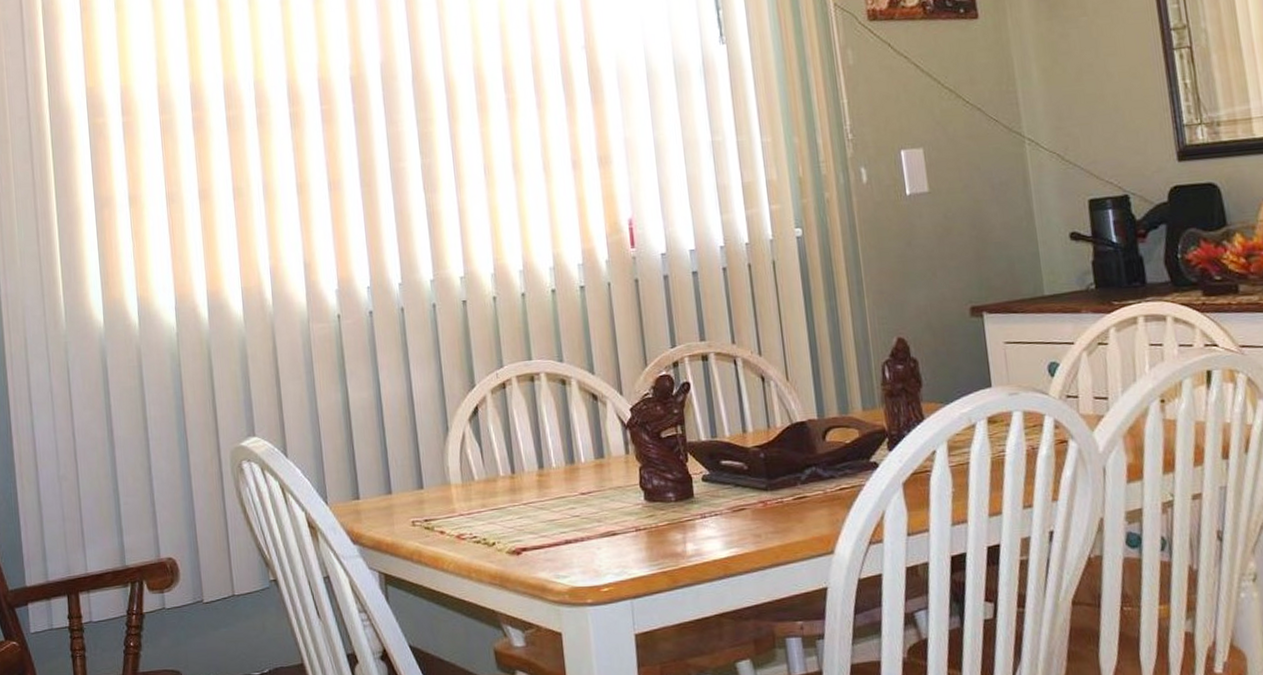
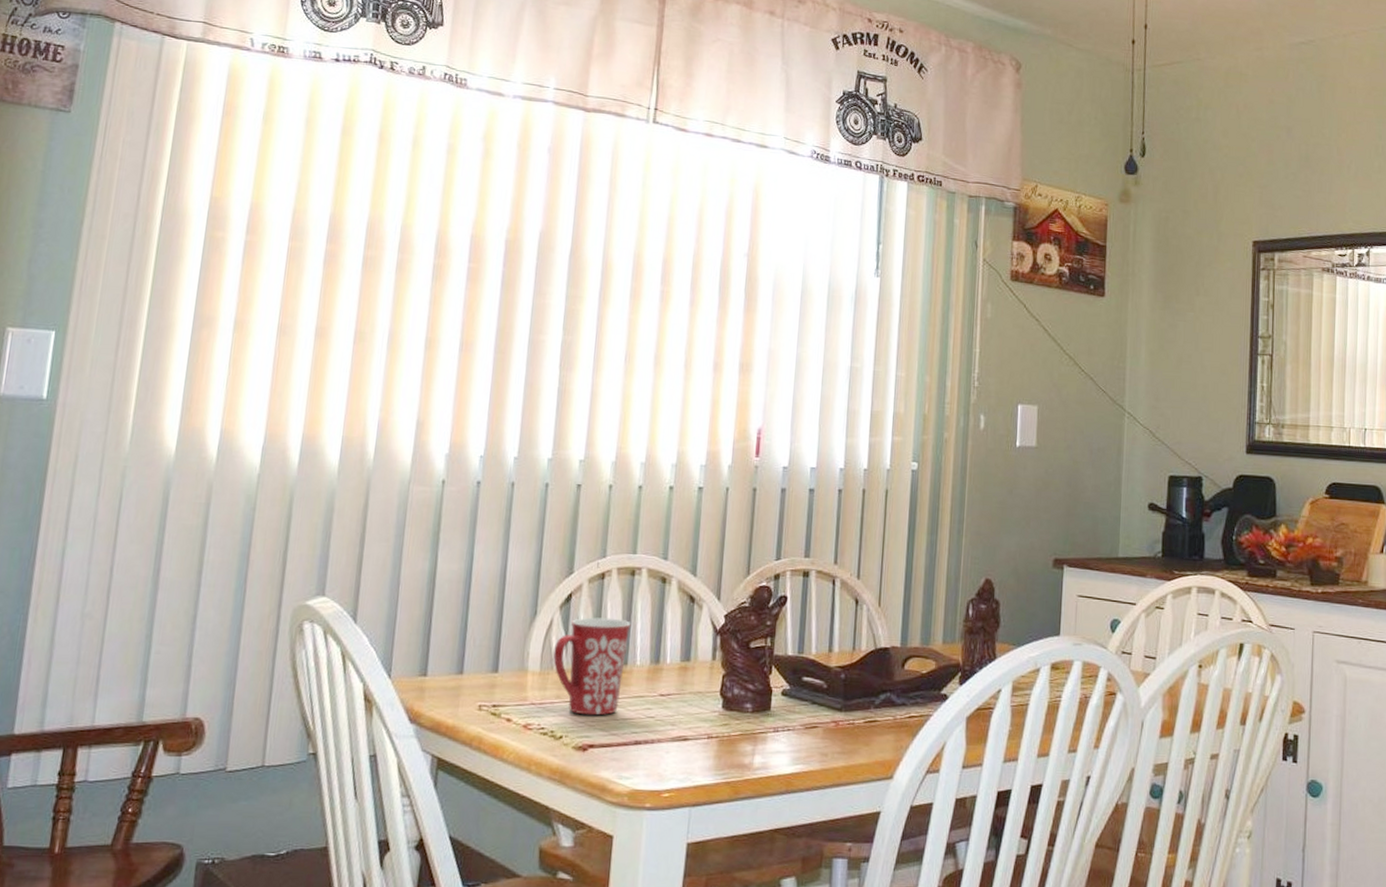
mug: none [471,424,543,521] -> present [553,617,631,716]

